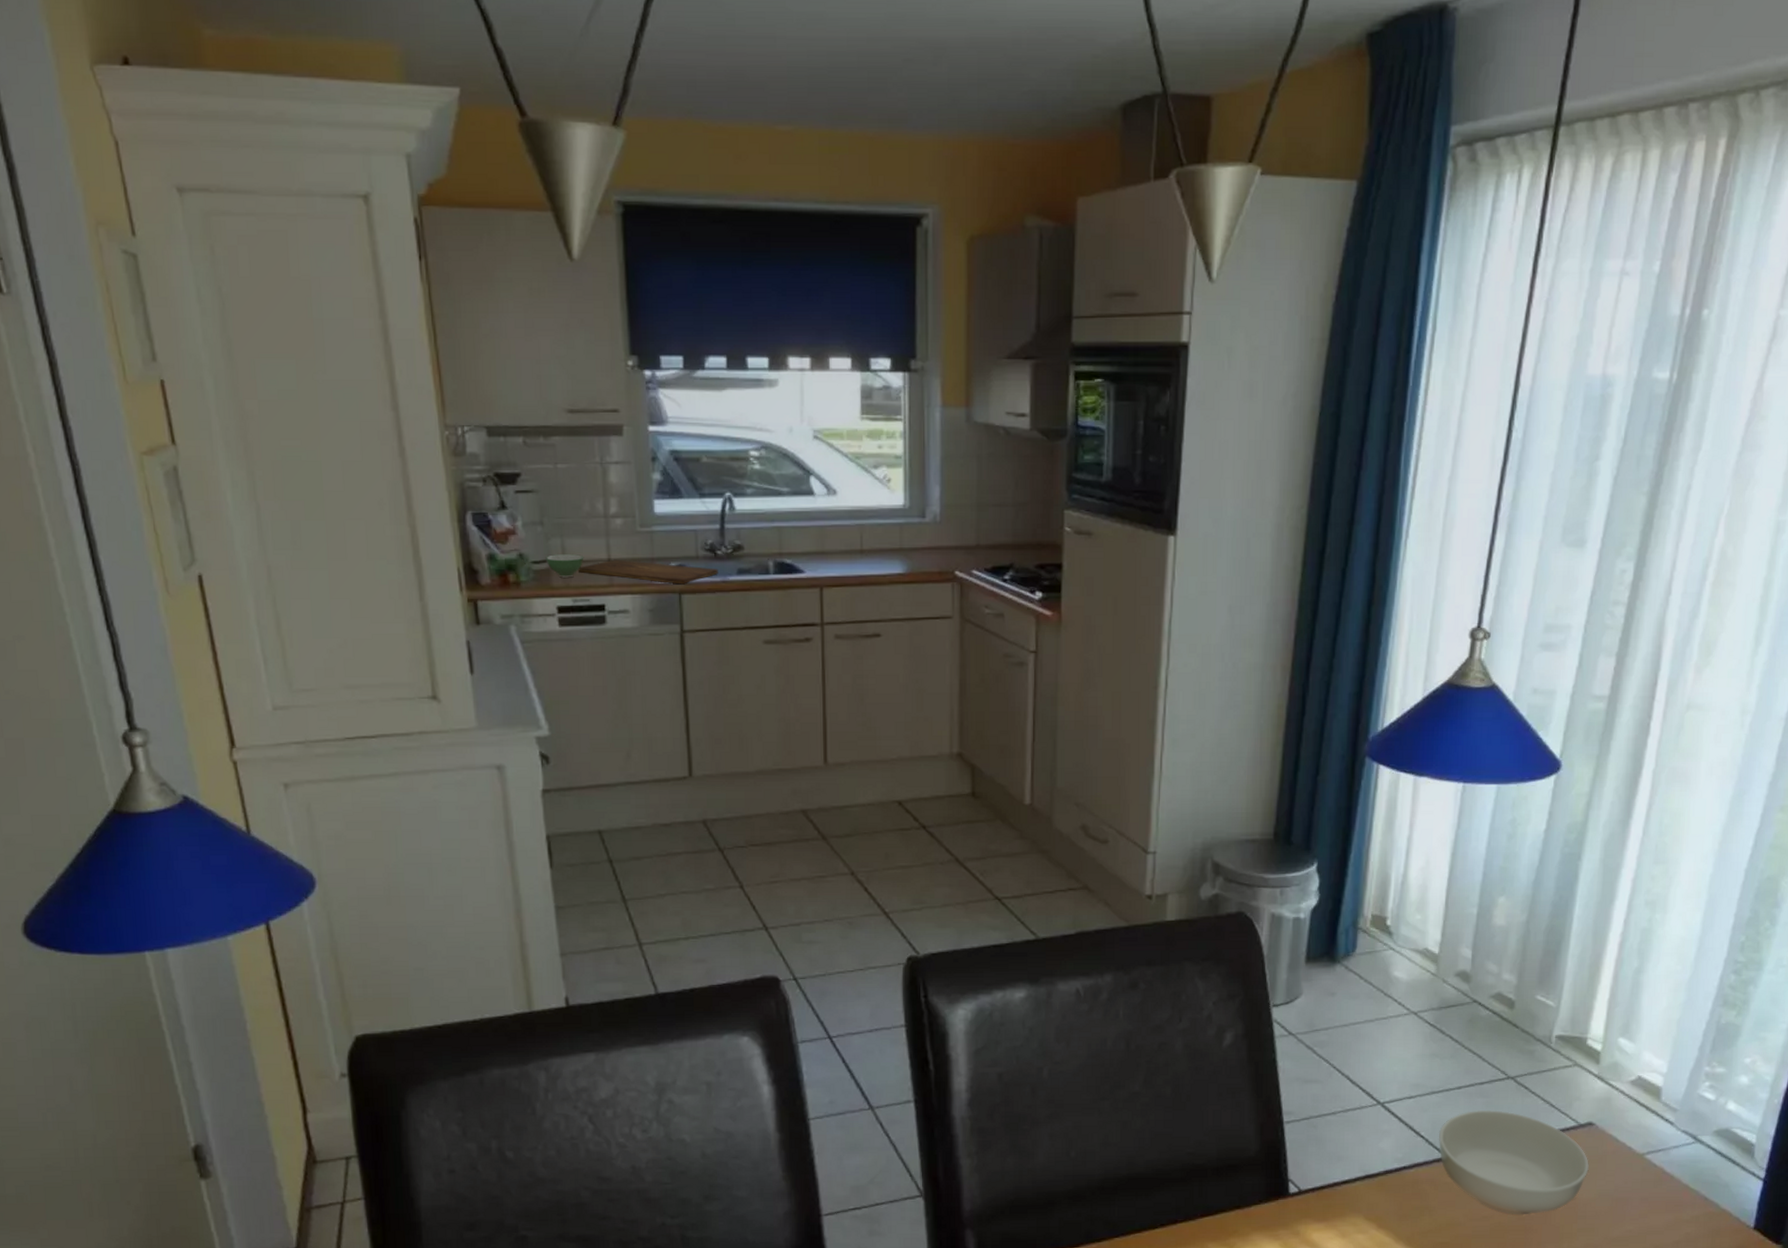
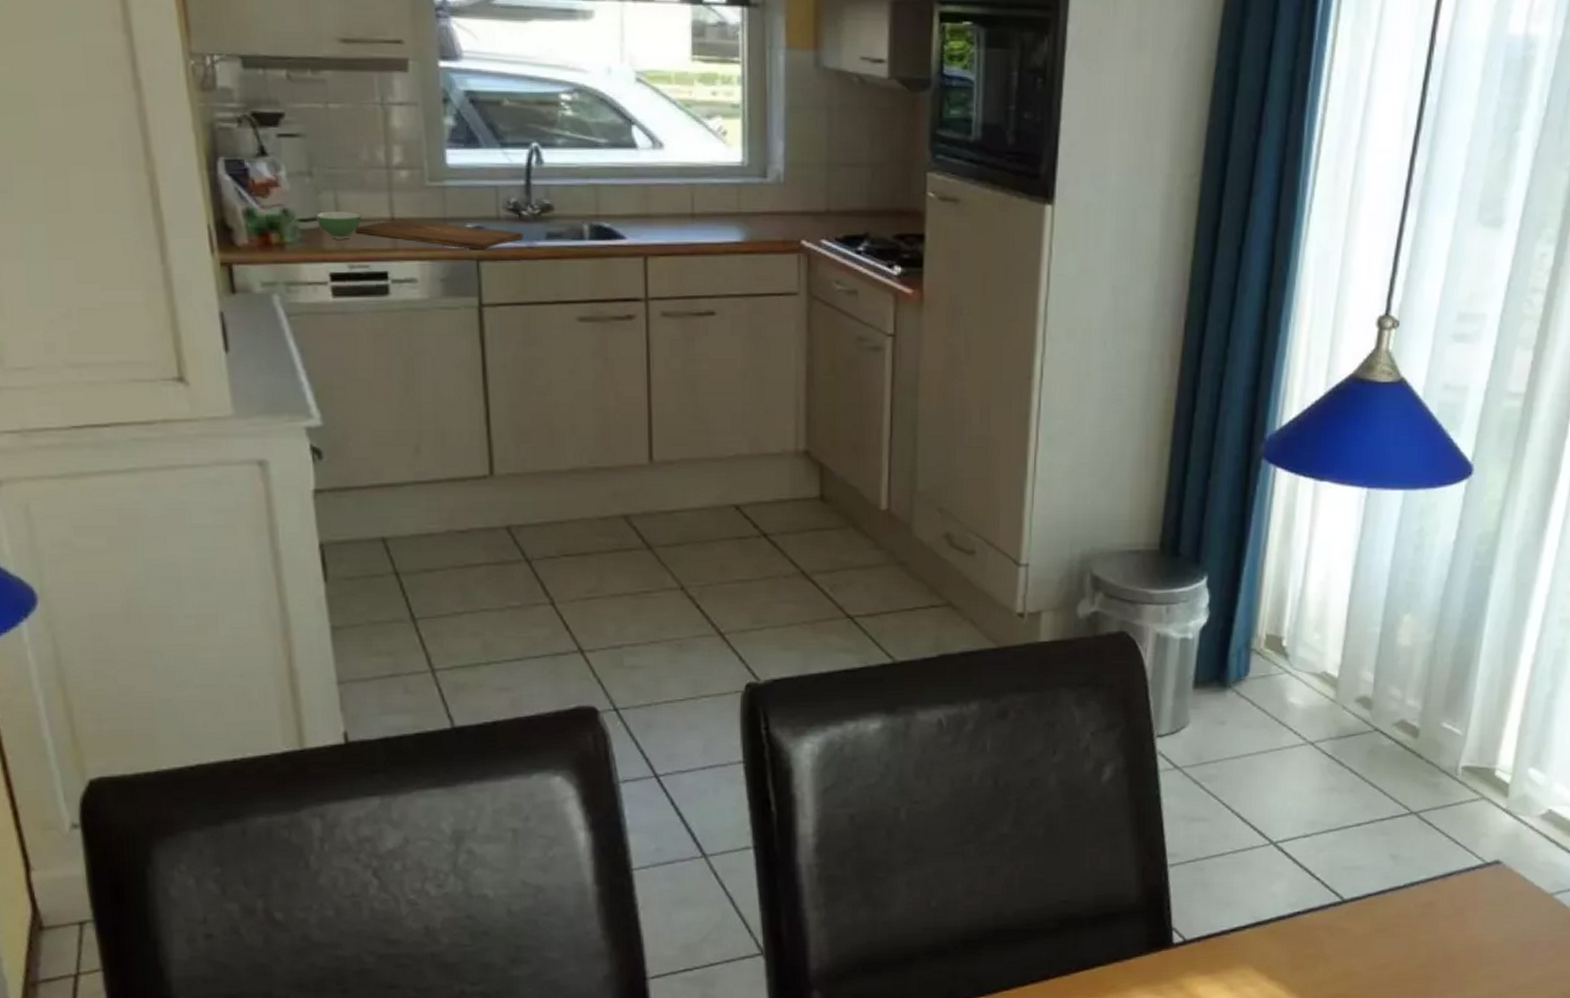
bowl: present [1438,1110,1589,1215] -> none [1335,848,1495,963]

